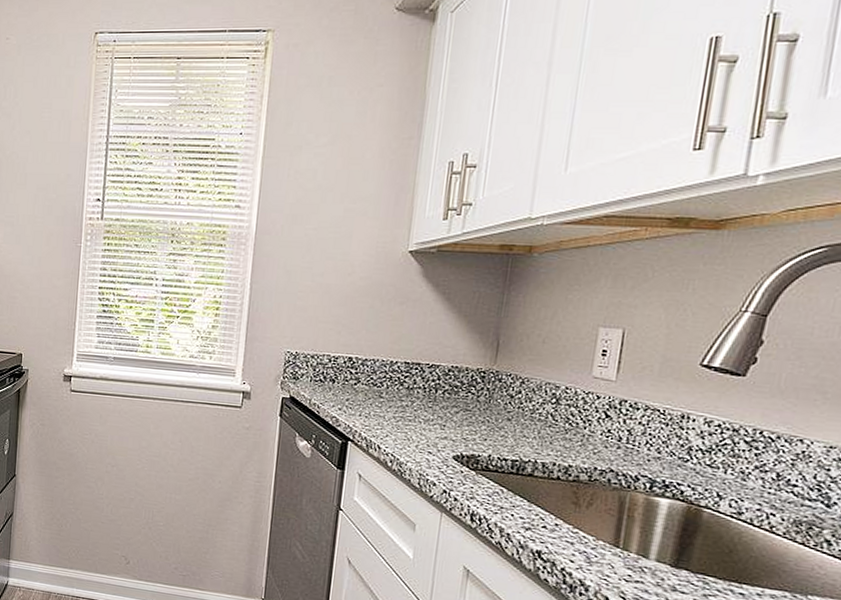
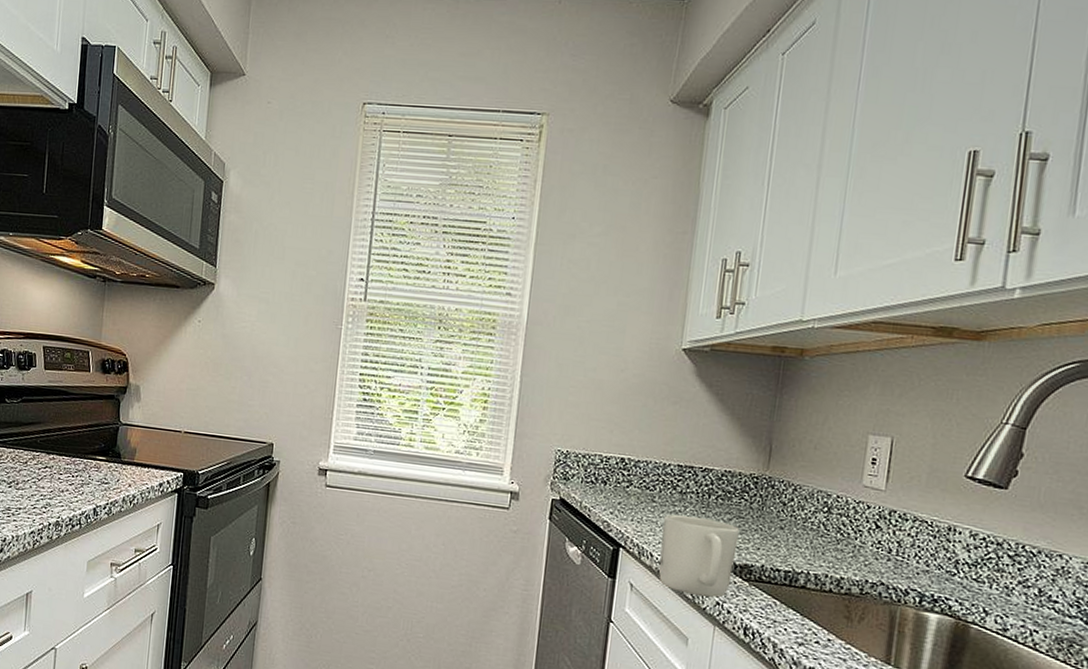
mug: none [386,408,467,487] -> present [658,514,740,598]

